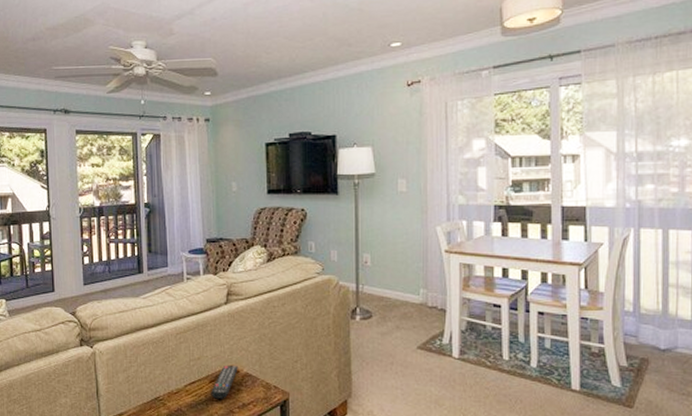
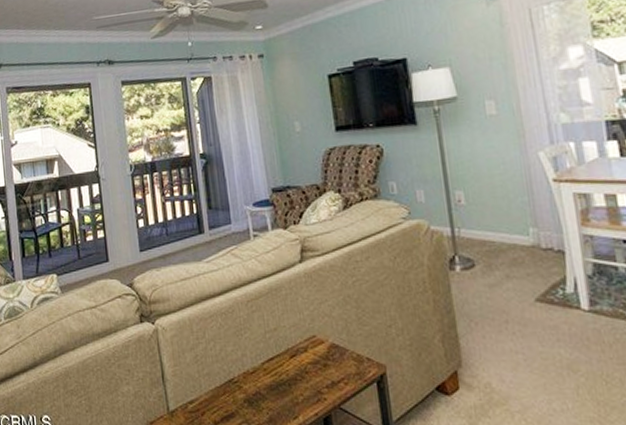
remote control: present [211,365,238,399] -> none [292,336,322,378]

